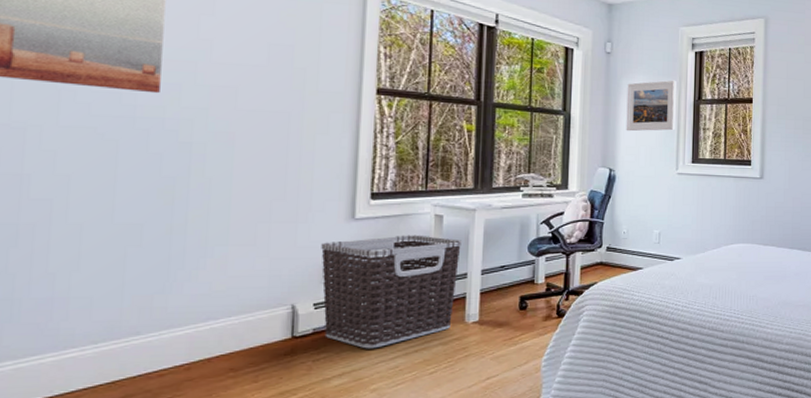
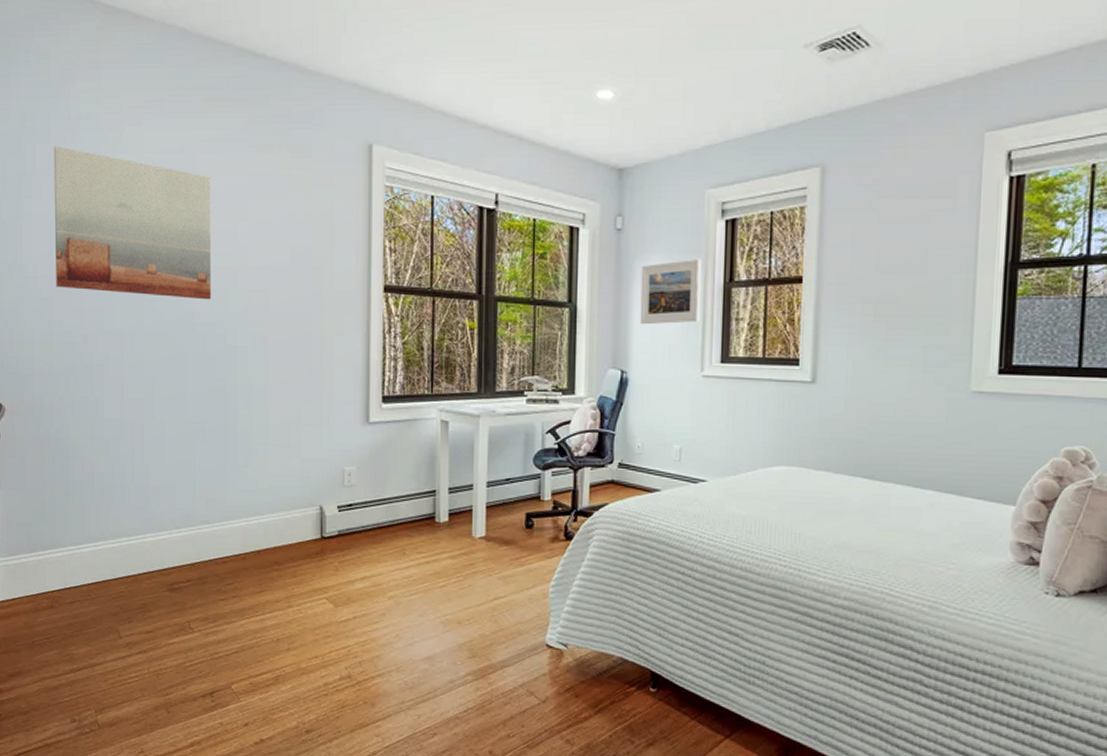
clothes hamper: present [321,235,462,349] -> none [342,440,467,556]

